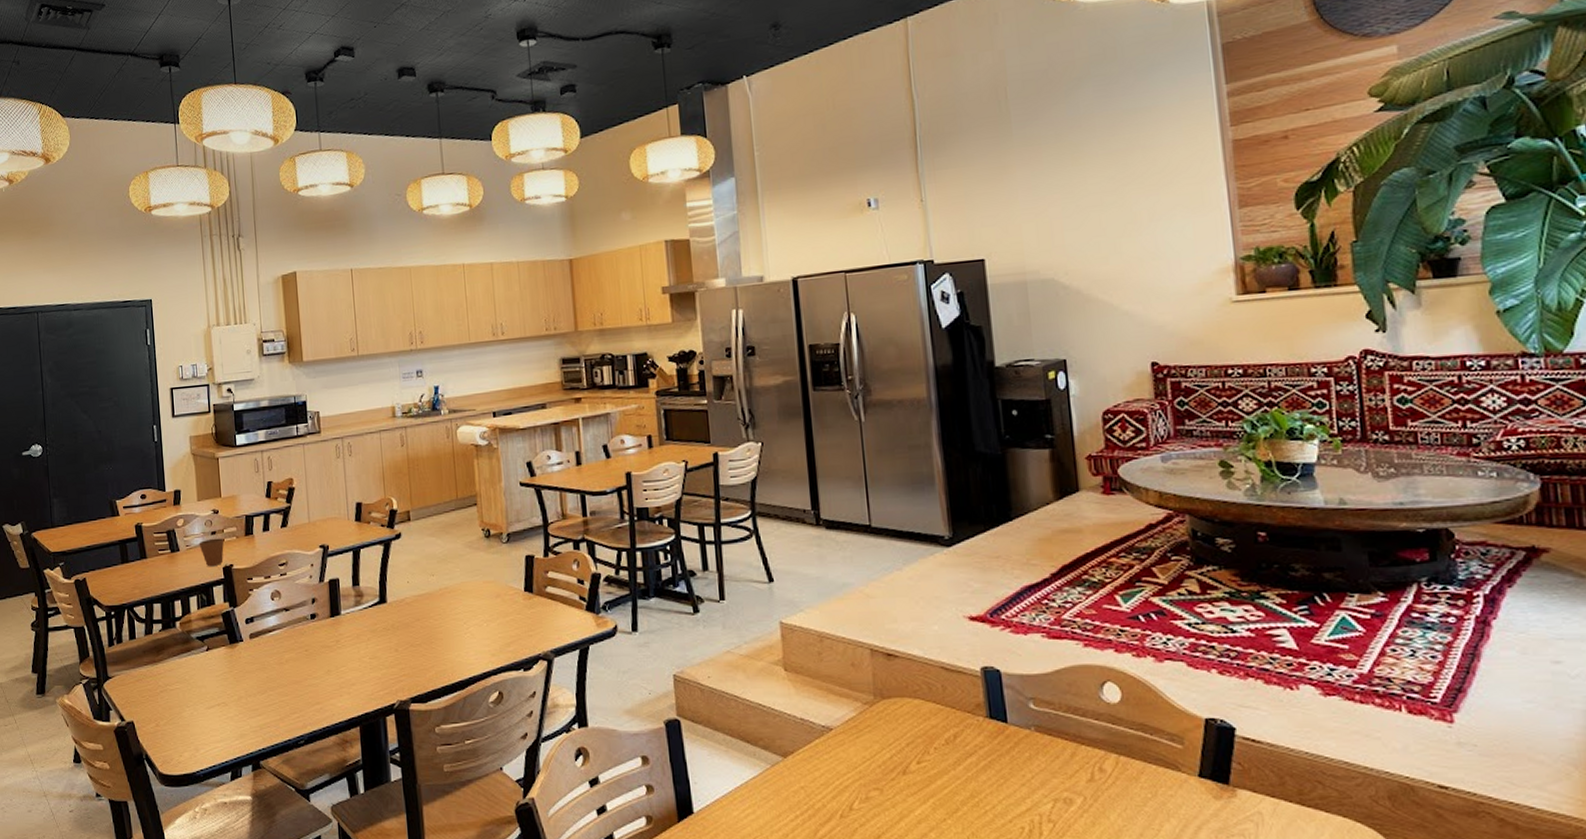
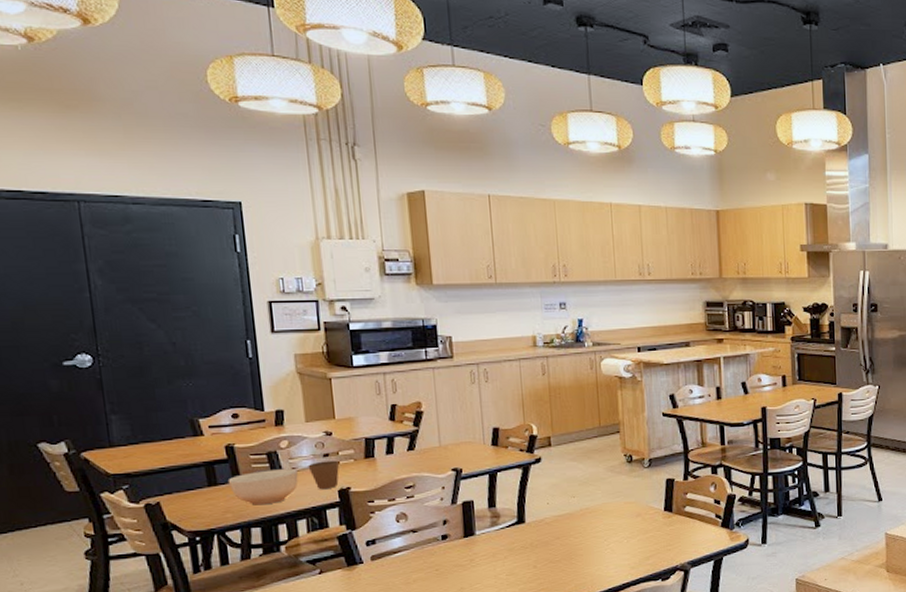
bowl: none [136,546,191,582] -> present [227,468,299,506]

